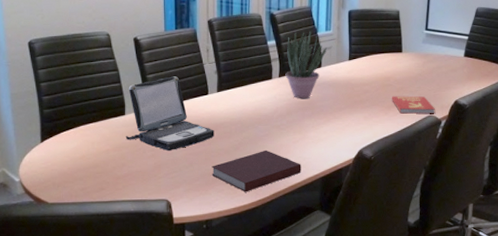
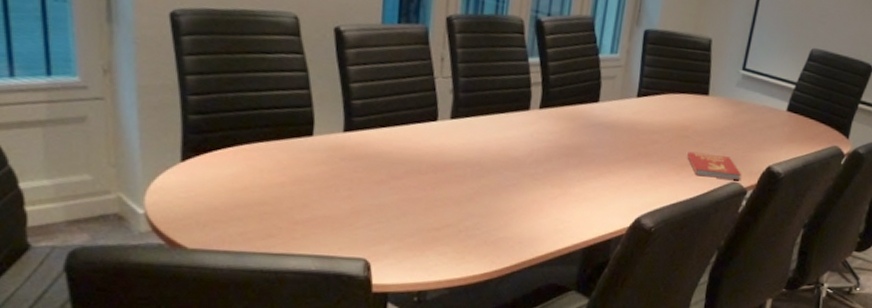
laptop: present [125,76,214,151] -> none [311,89,442,193]
notebook: present [211,150,301,192] -> none [432,204,557,259]
potted plant: present [285,31,327,99] -> none [548,50,609,143]

